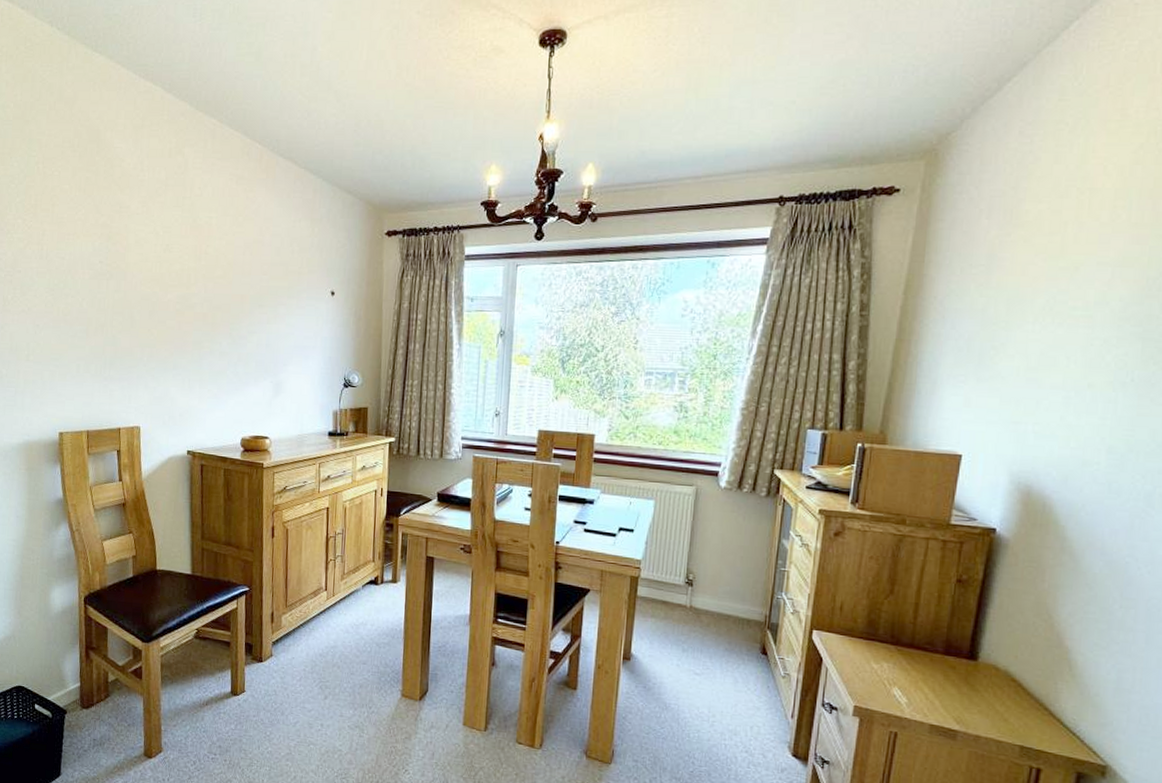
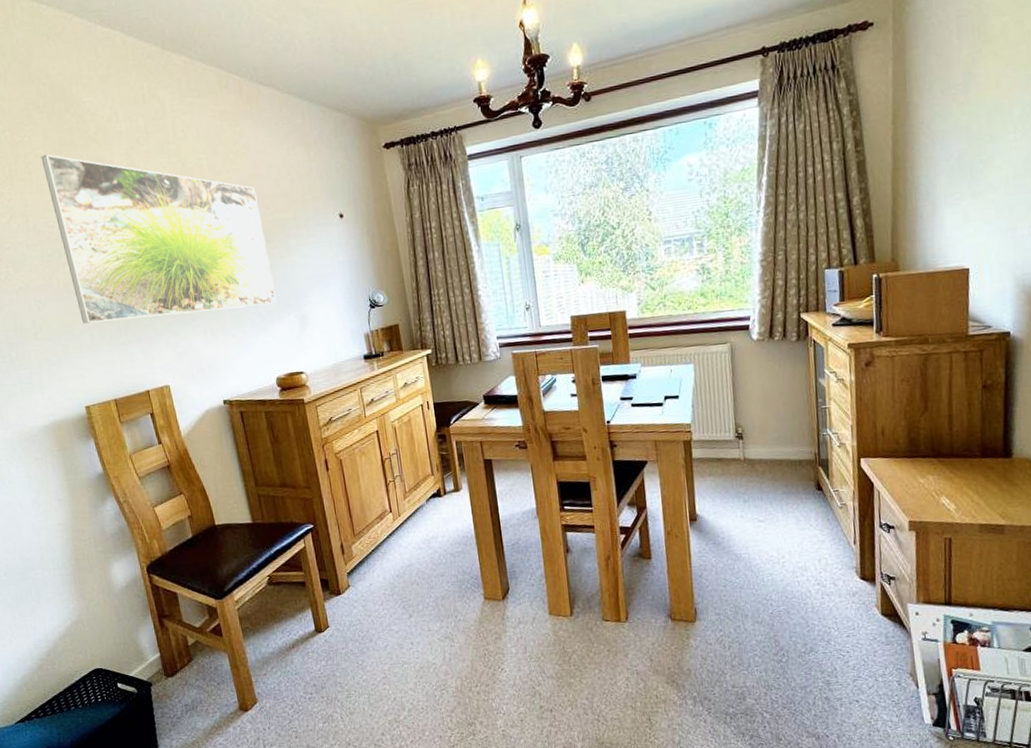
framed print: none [66,190,257,366] -> present [41,154,277,324]

